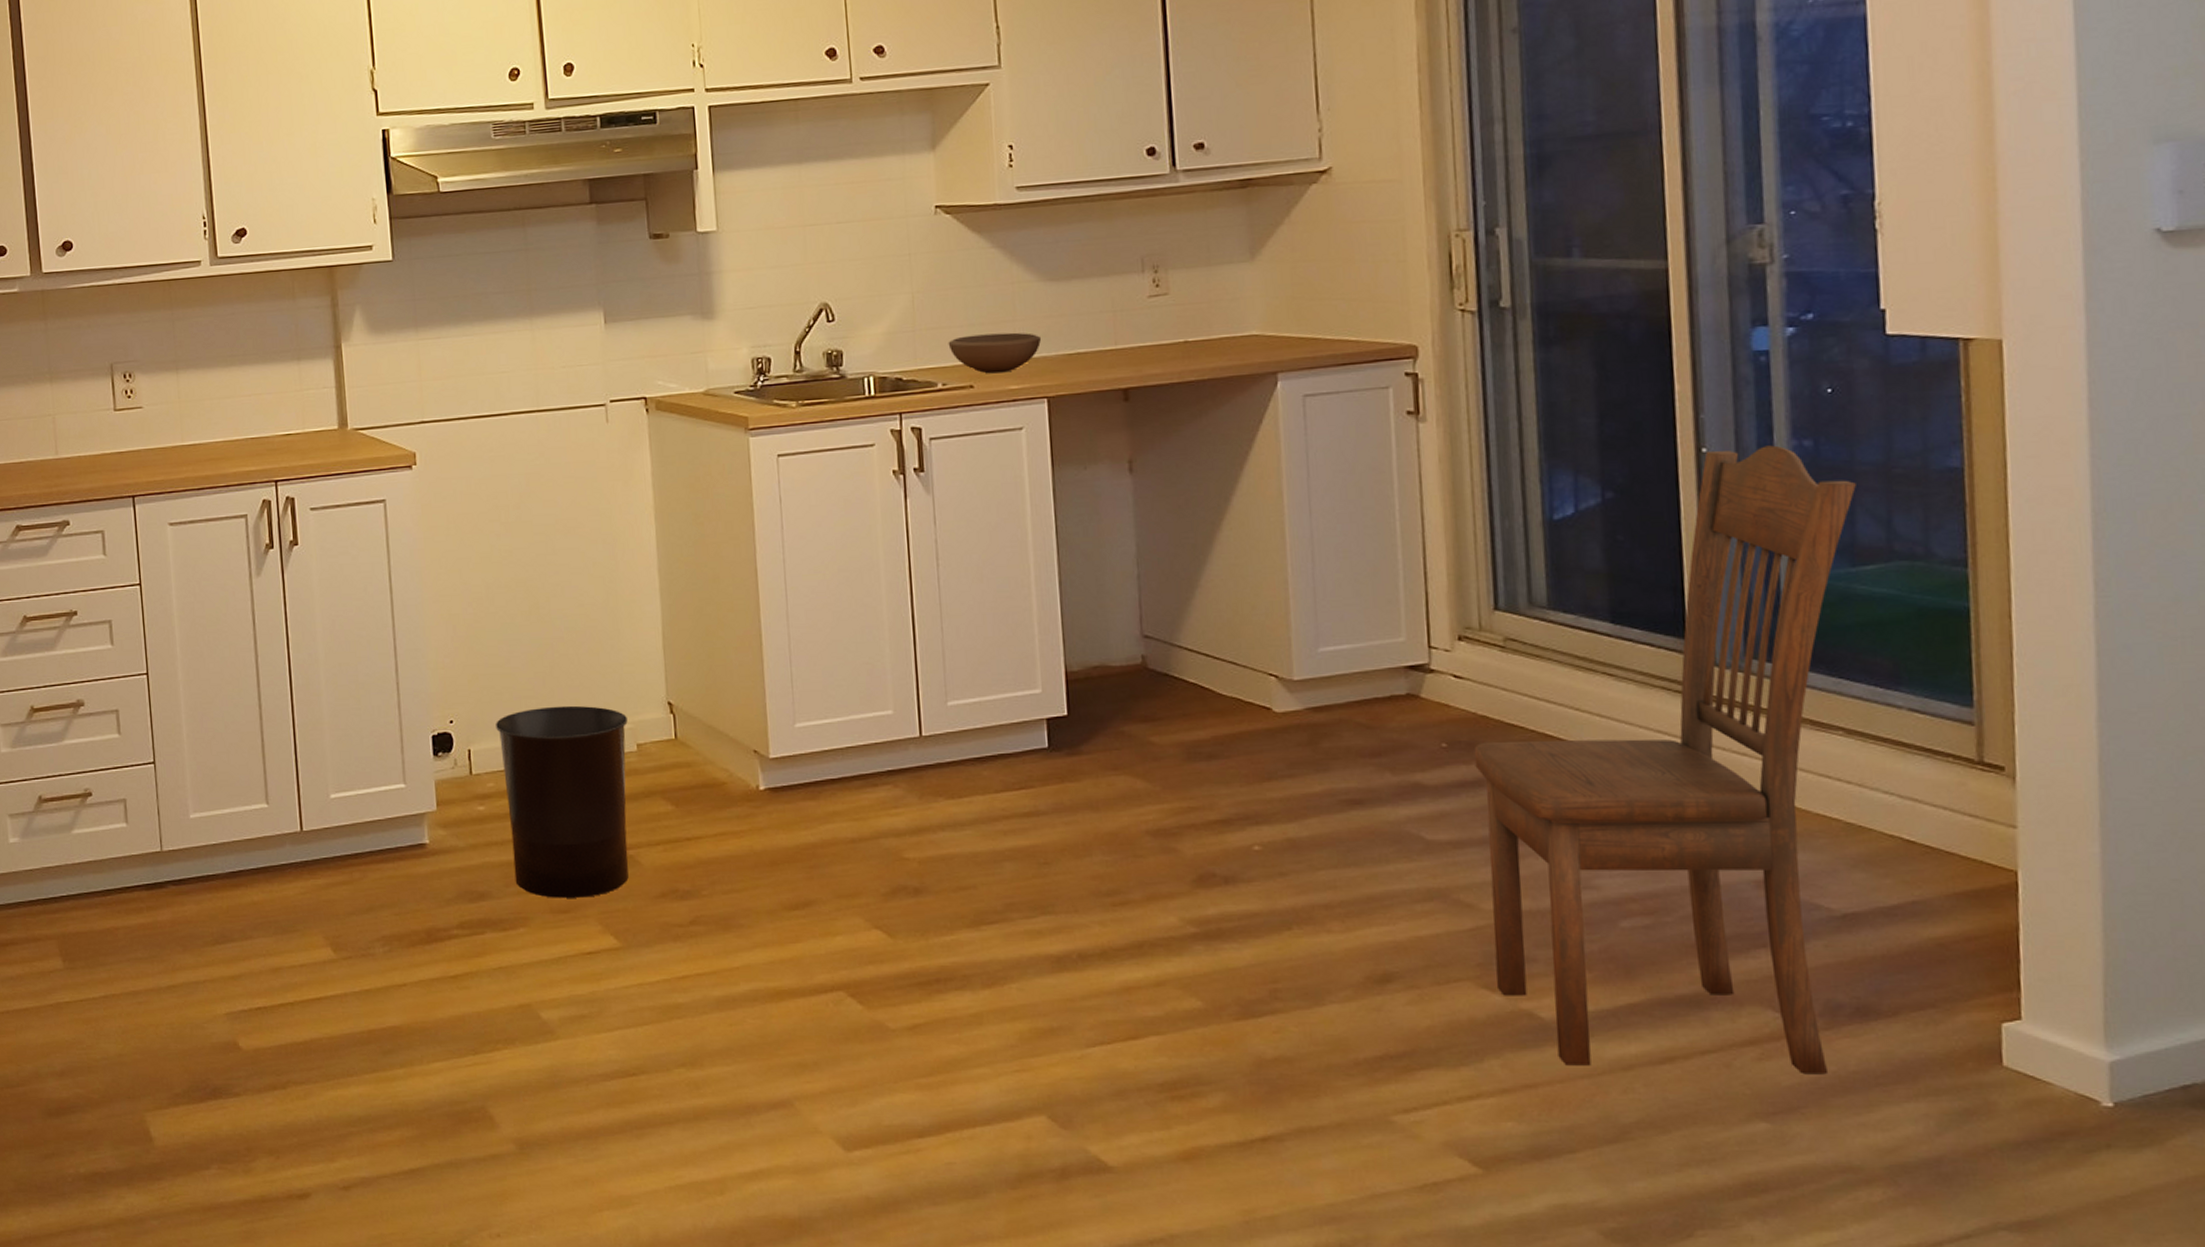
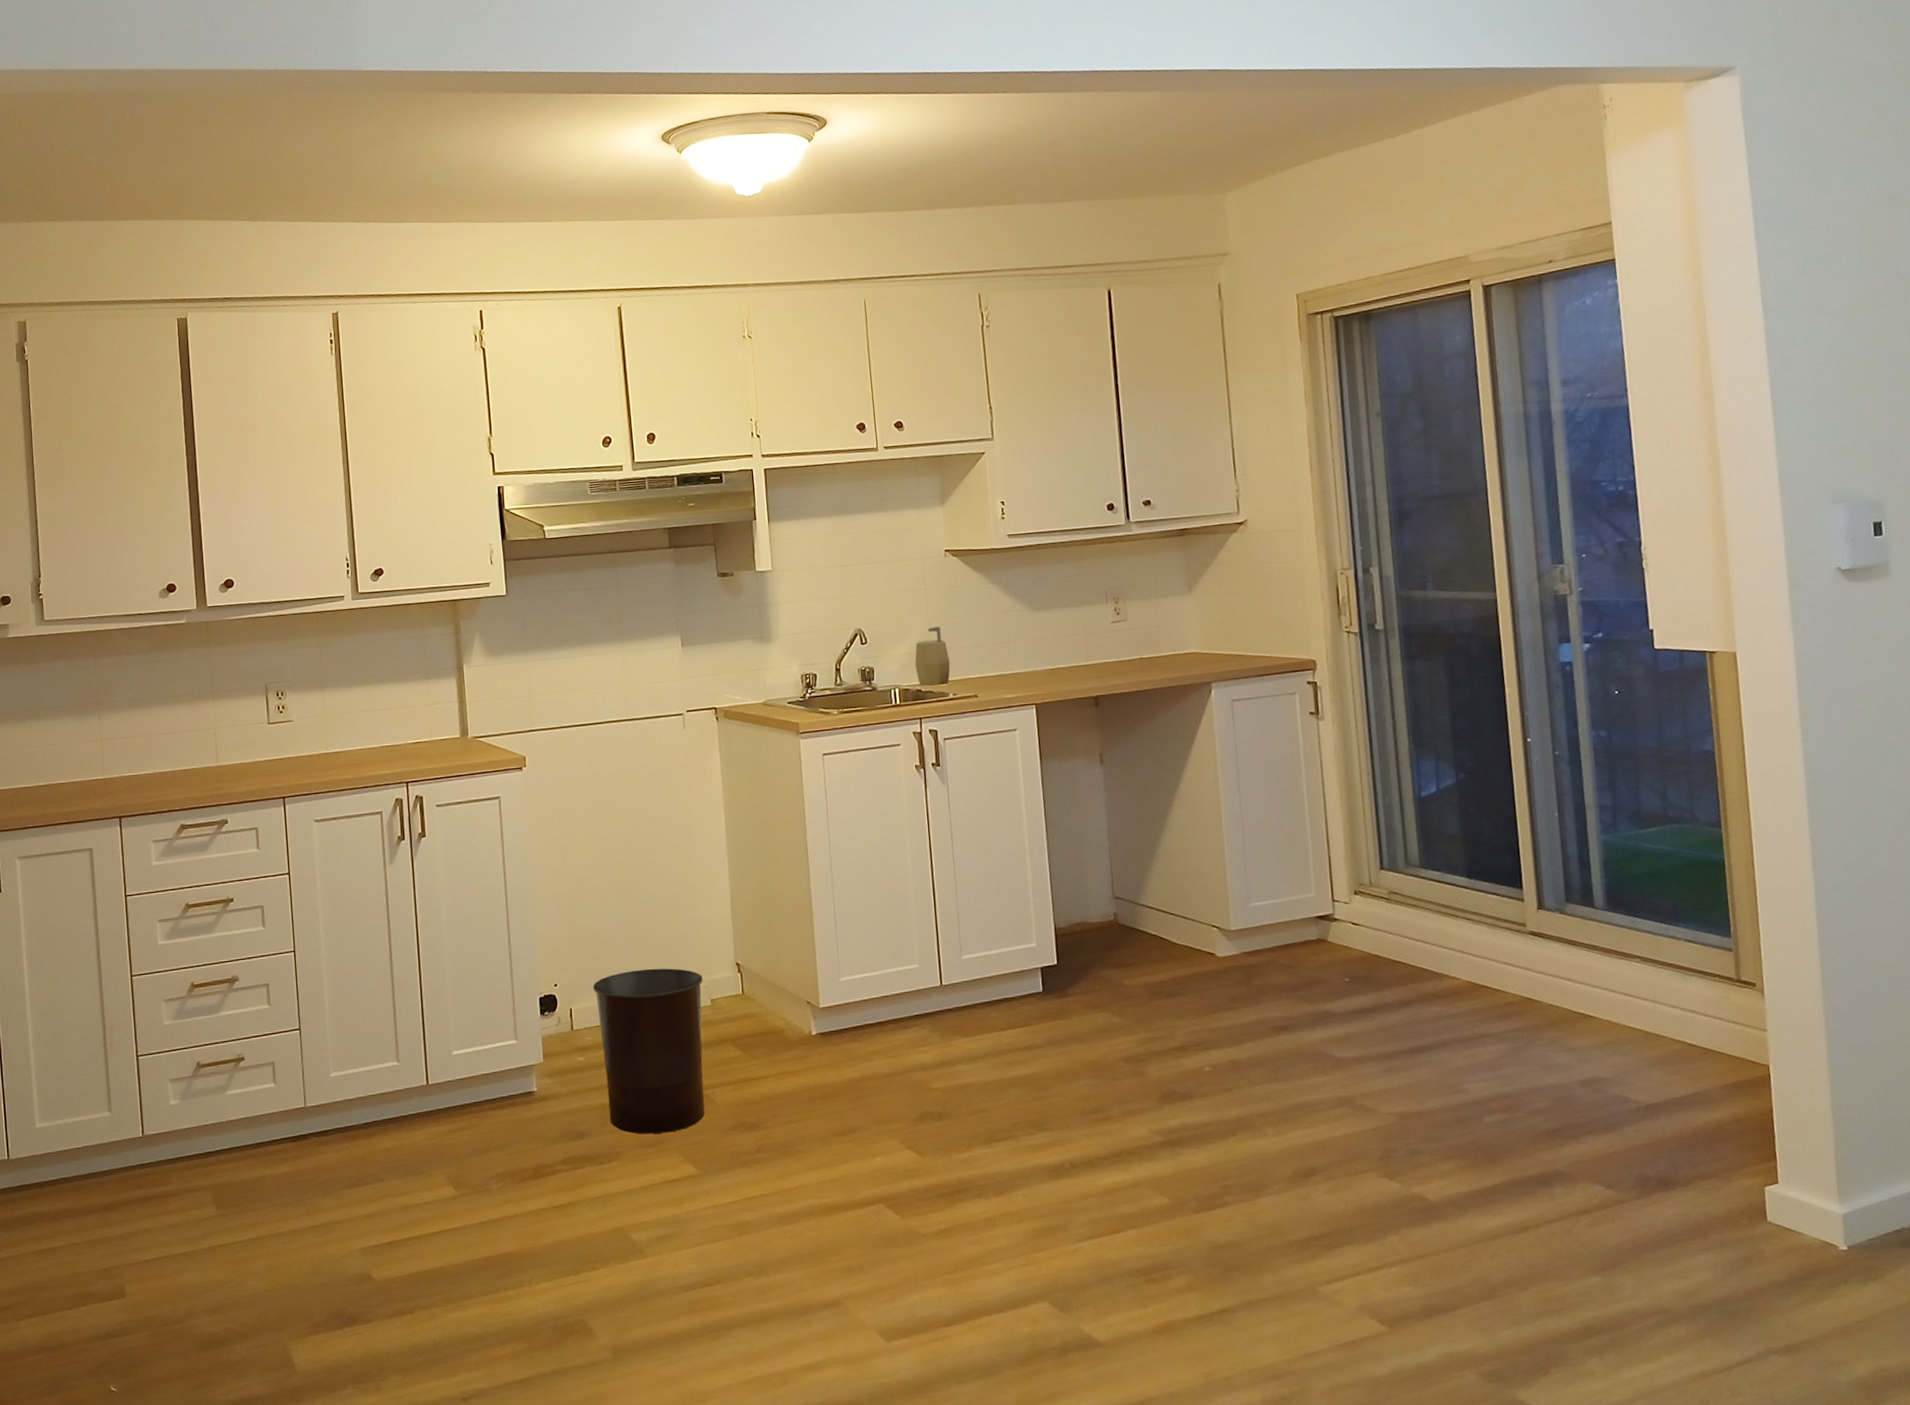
soap dispenser: none [894,300,940,375] -> present [915,626,951,687]
bowl: present [948,332,1042,374] -> none [957,652,1030,686]
dining chair: present [1474,445,1856,1075] -> none [1369,735,1641,1238]

